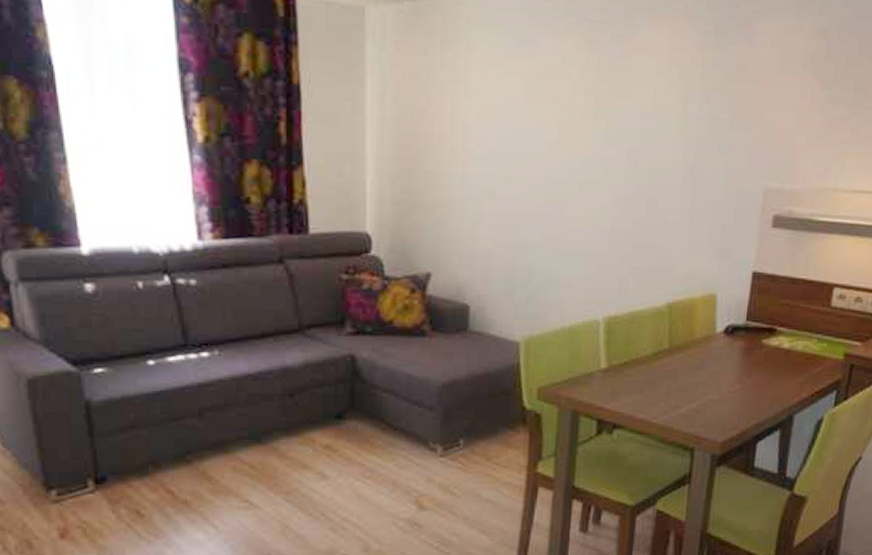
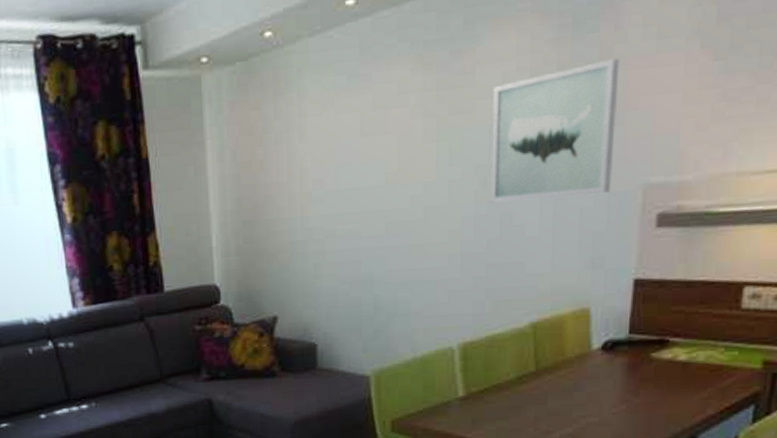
wall art: none [639,70,752,192] -> present [490,58,620,203]

